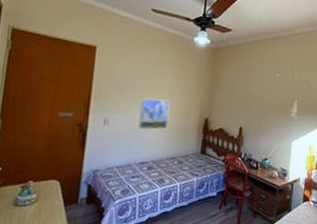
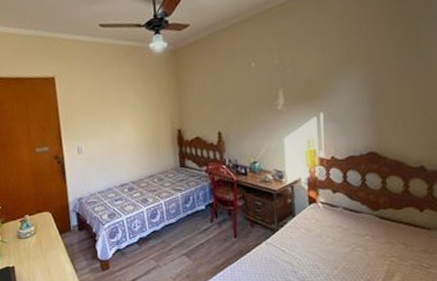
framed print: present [138,99,170,130] -> none [108,117,141,153]

